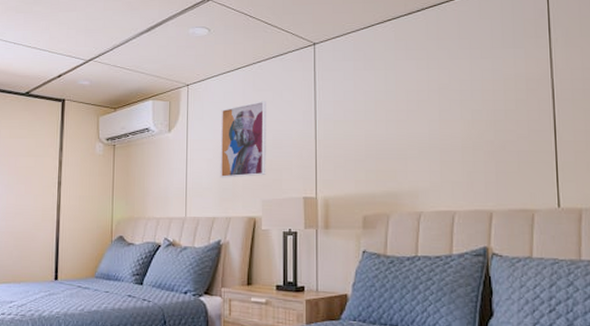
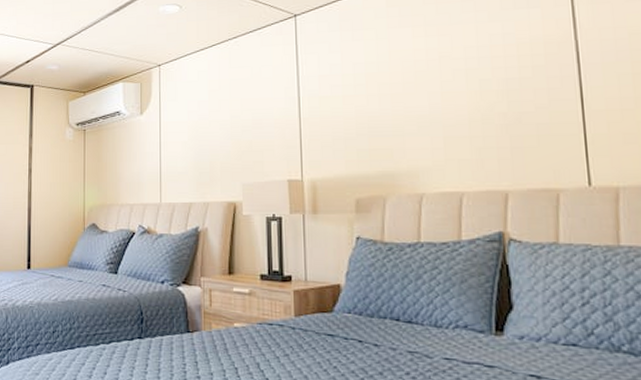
wall art: present [220,101,266,178] -> none [195,78,246,161]

